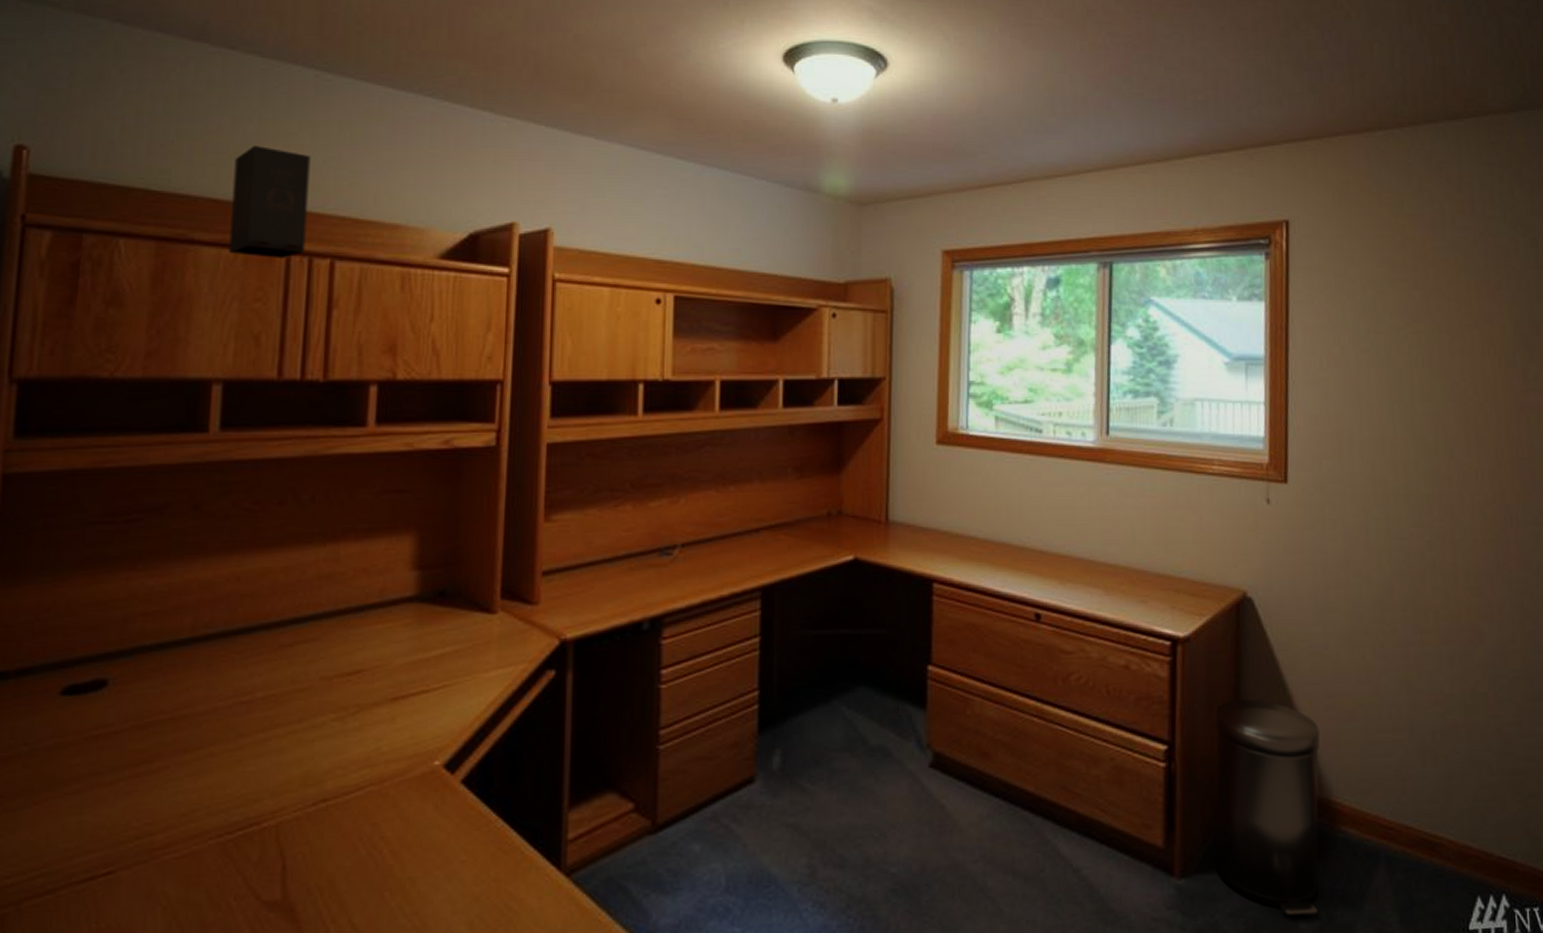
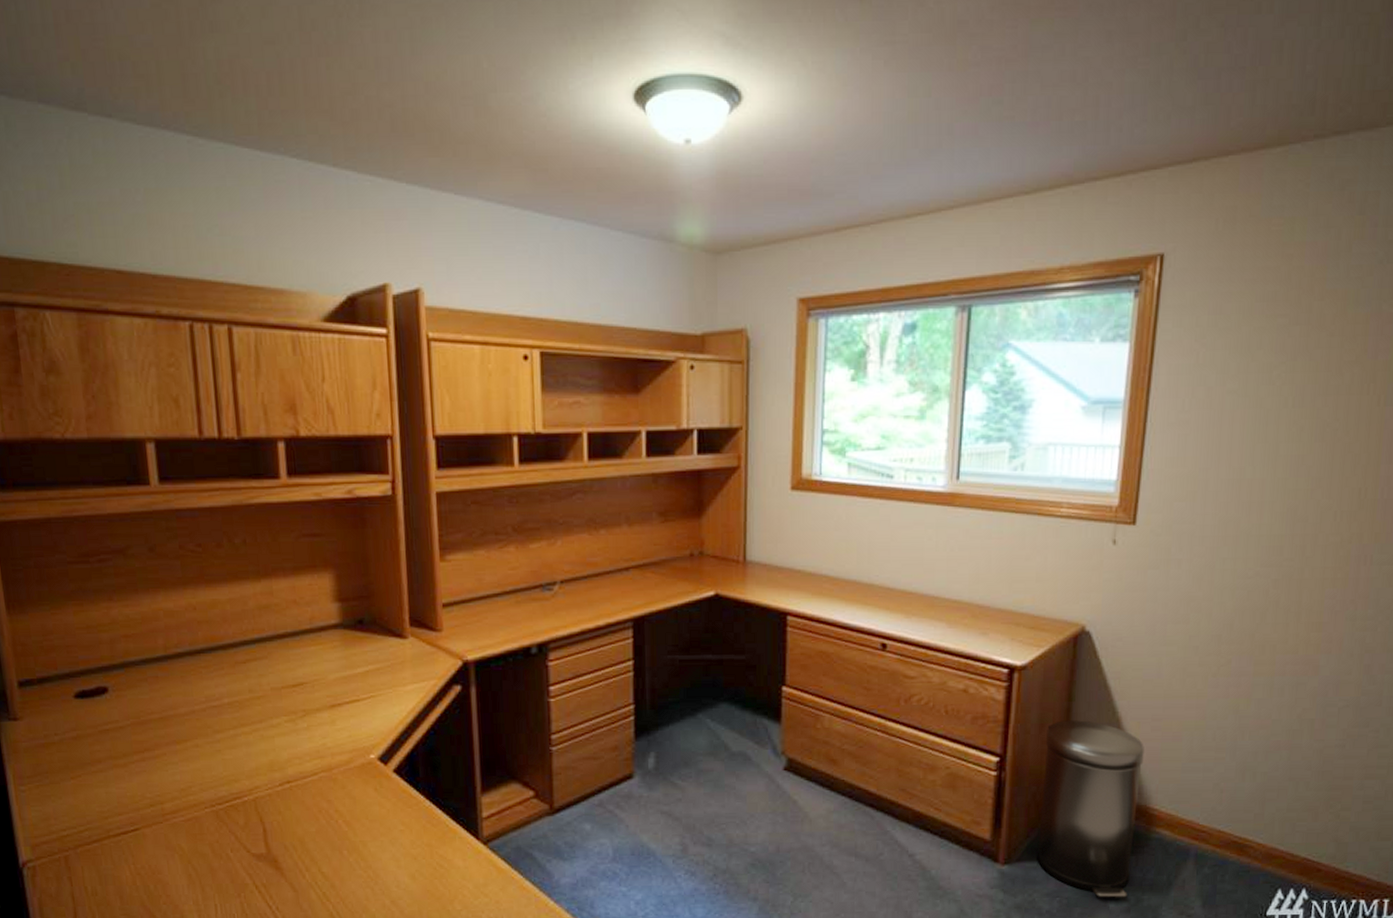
decorative box: present [228,146,311,258] -> none [129,216,205,326]

